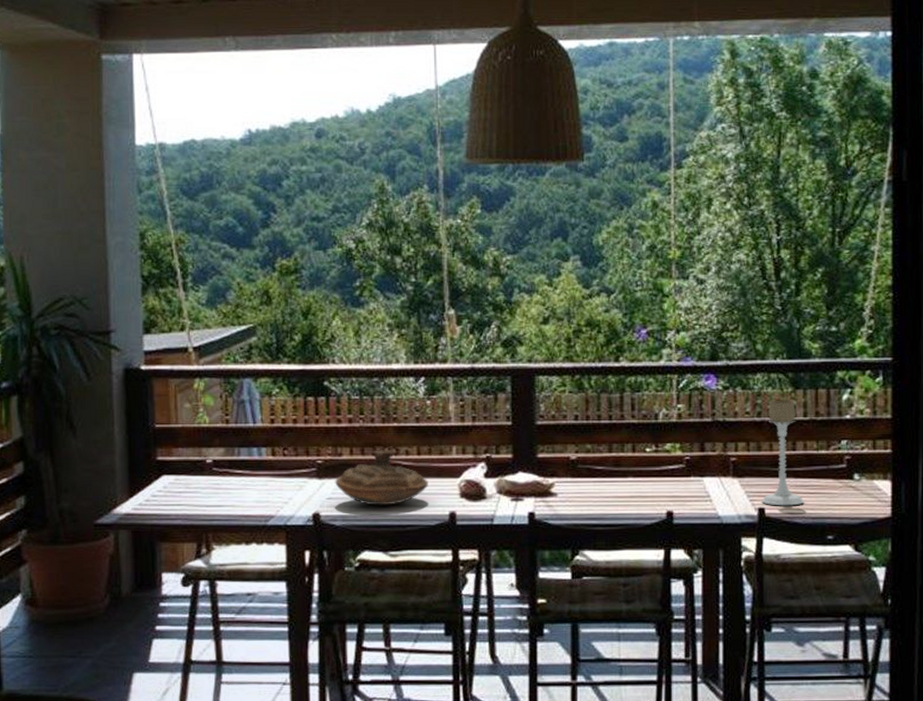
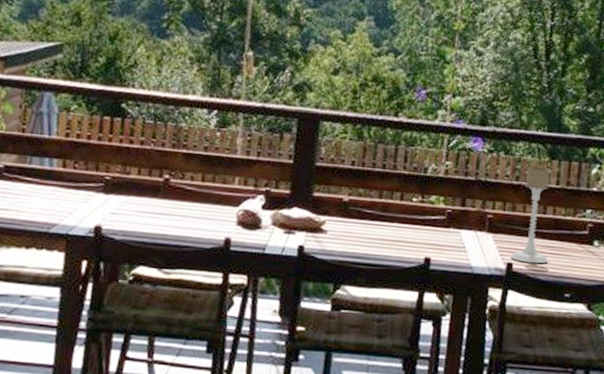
decorative bowl: present [335,450,428,506] -> none [120,173,209,226]

